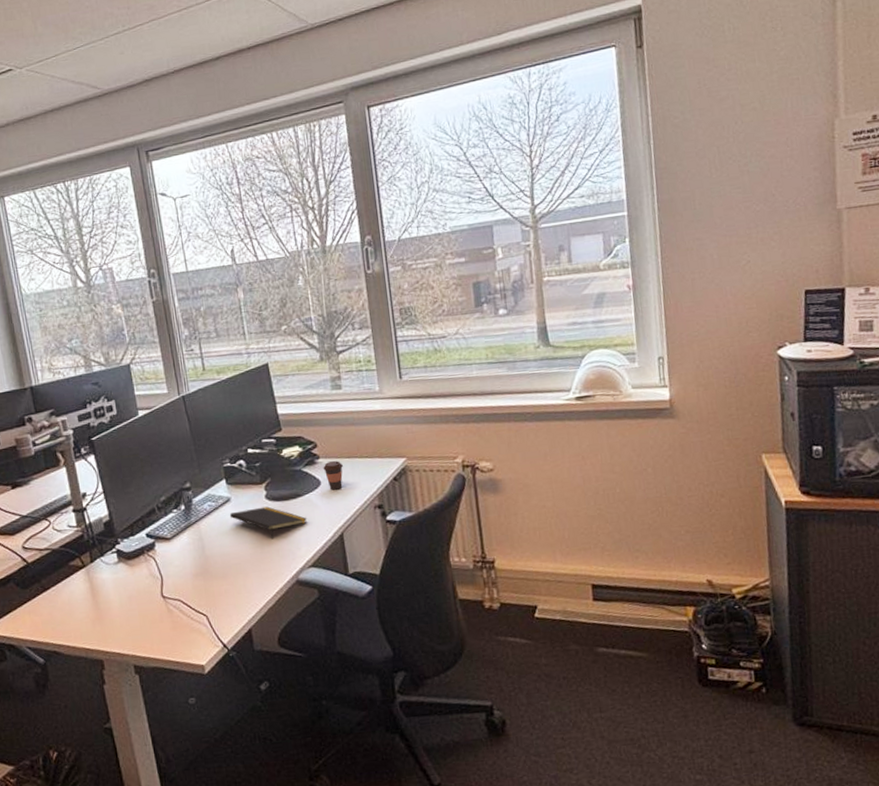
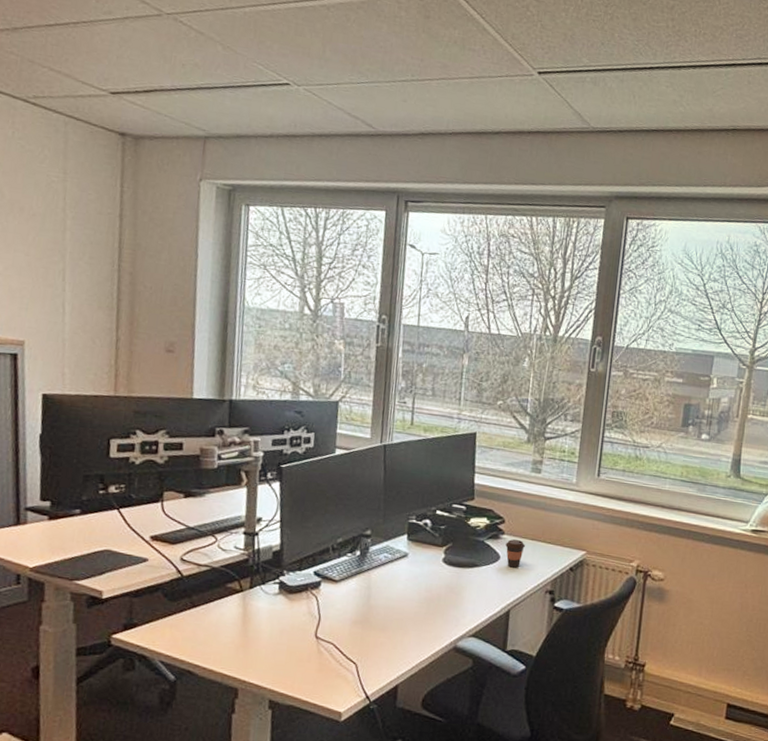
notepad: present [229,506,308,540] -> none [403,568,479,603]

